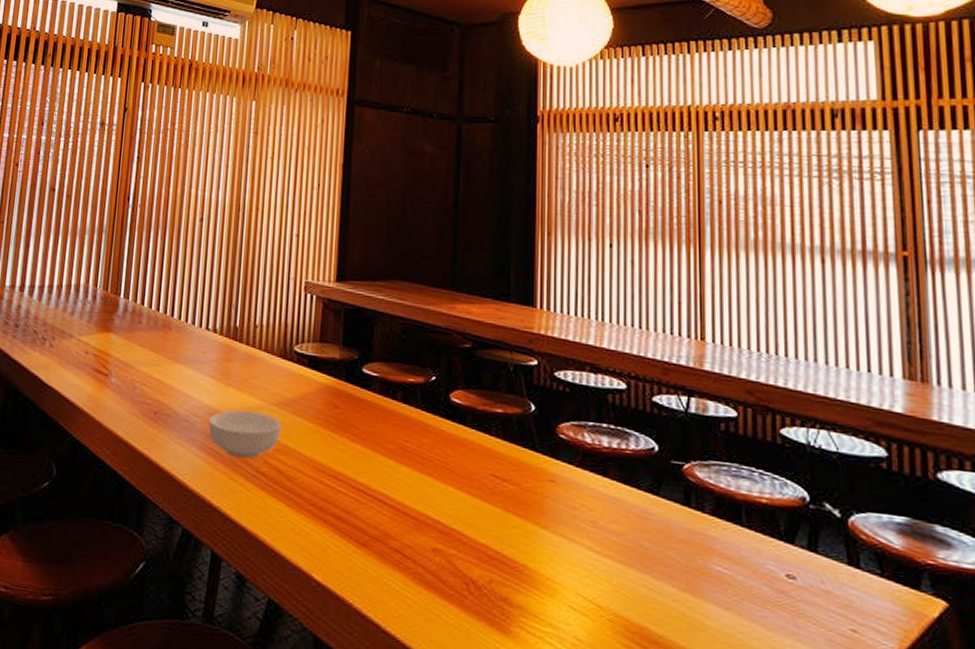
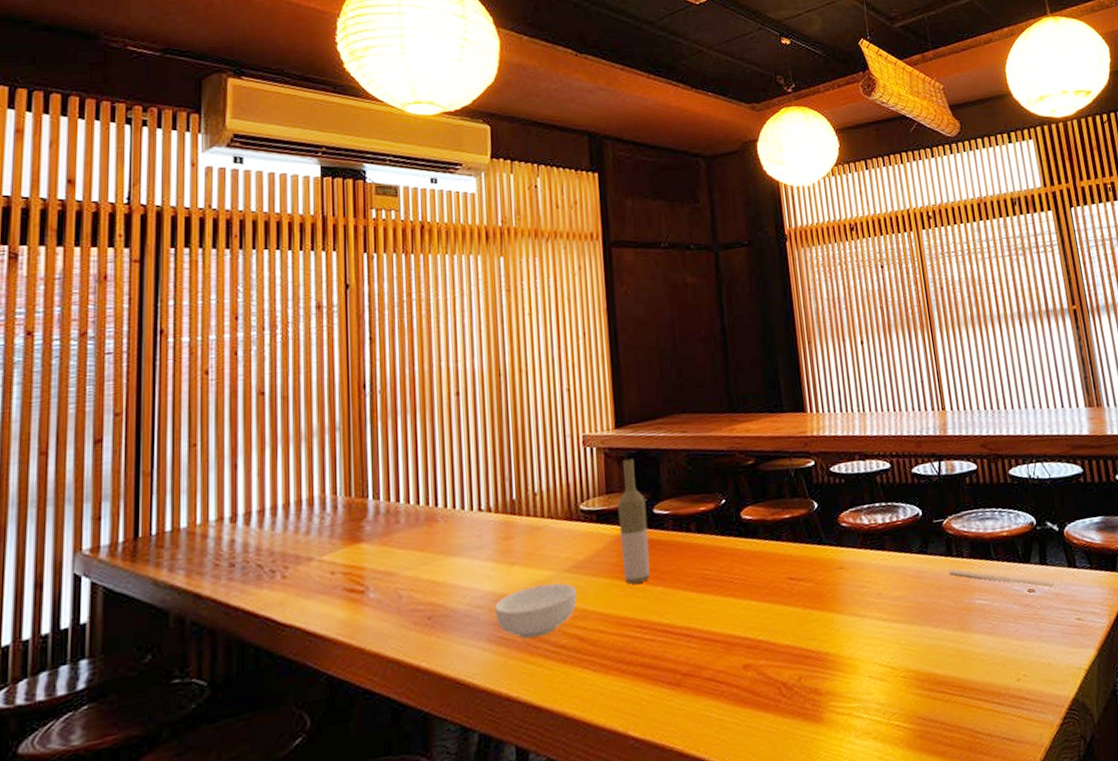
bottle: none [327,314,356,436] -> present [617,459,650,584]
chopsticks: none [683,520,825,582] -> present [948,568,1055,588]

